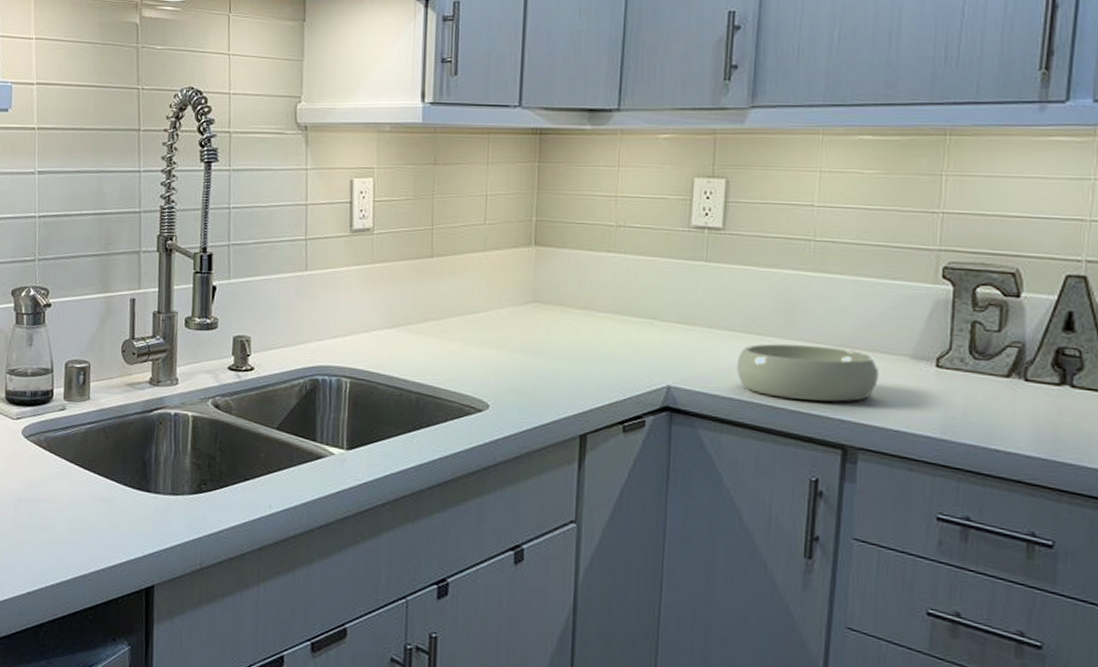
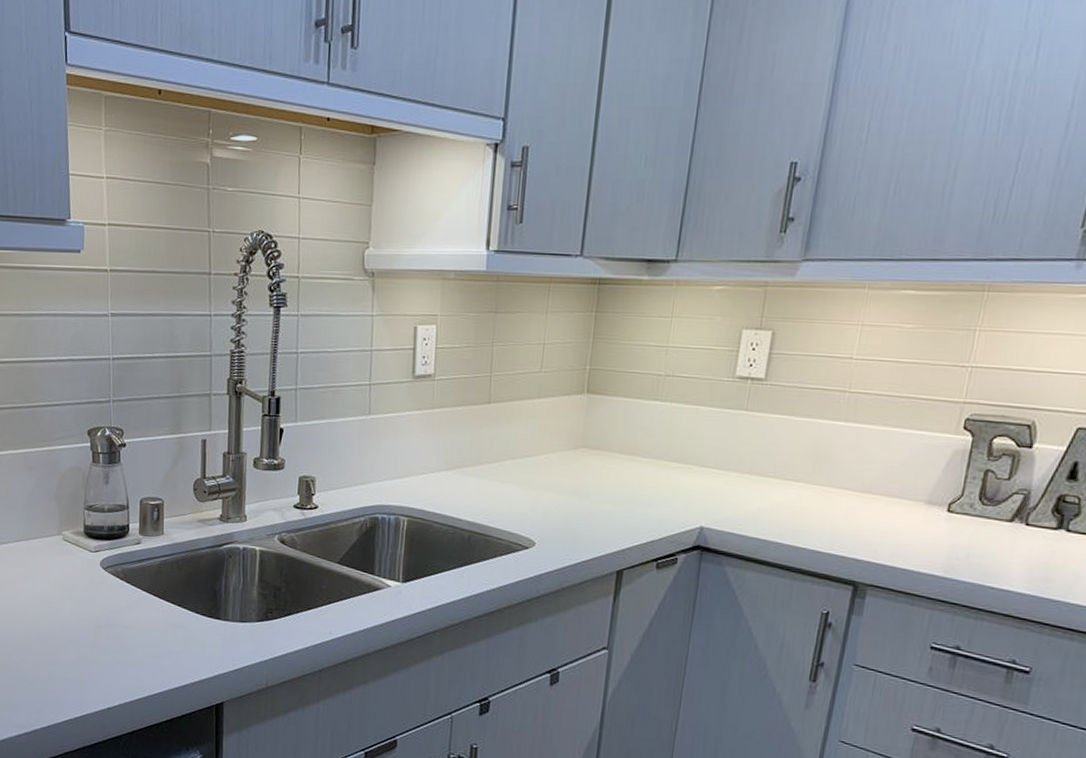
bowl: present [737,343,879,402] -> none [765,488,895,543]

